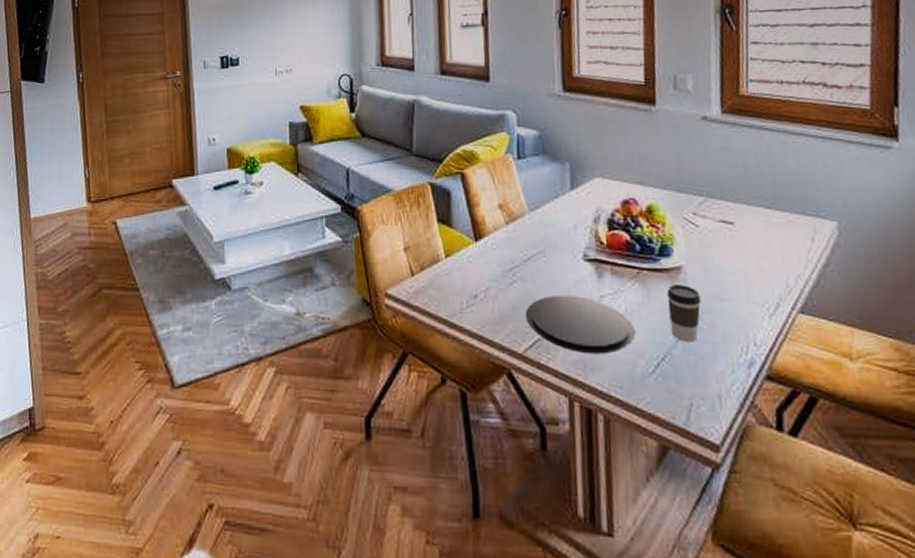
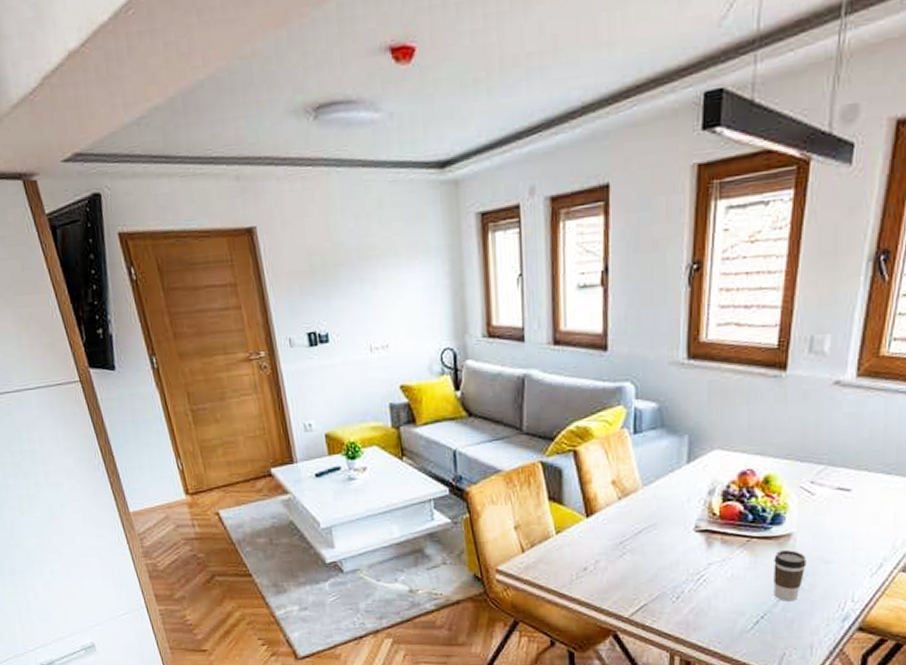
plate: present [525,294,636,355] -> none [633,564,740,616]

